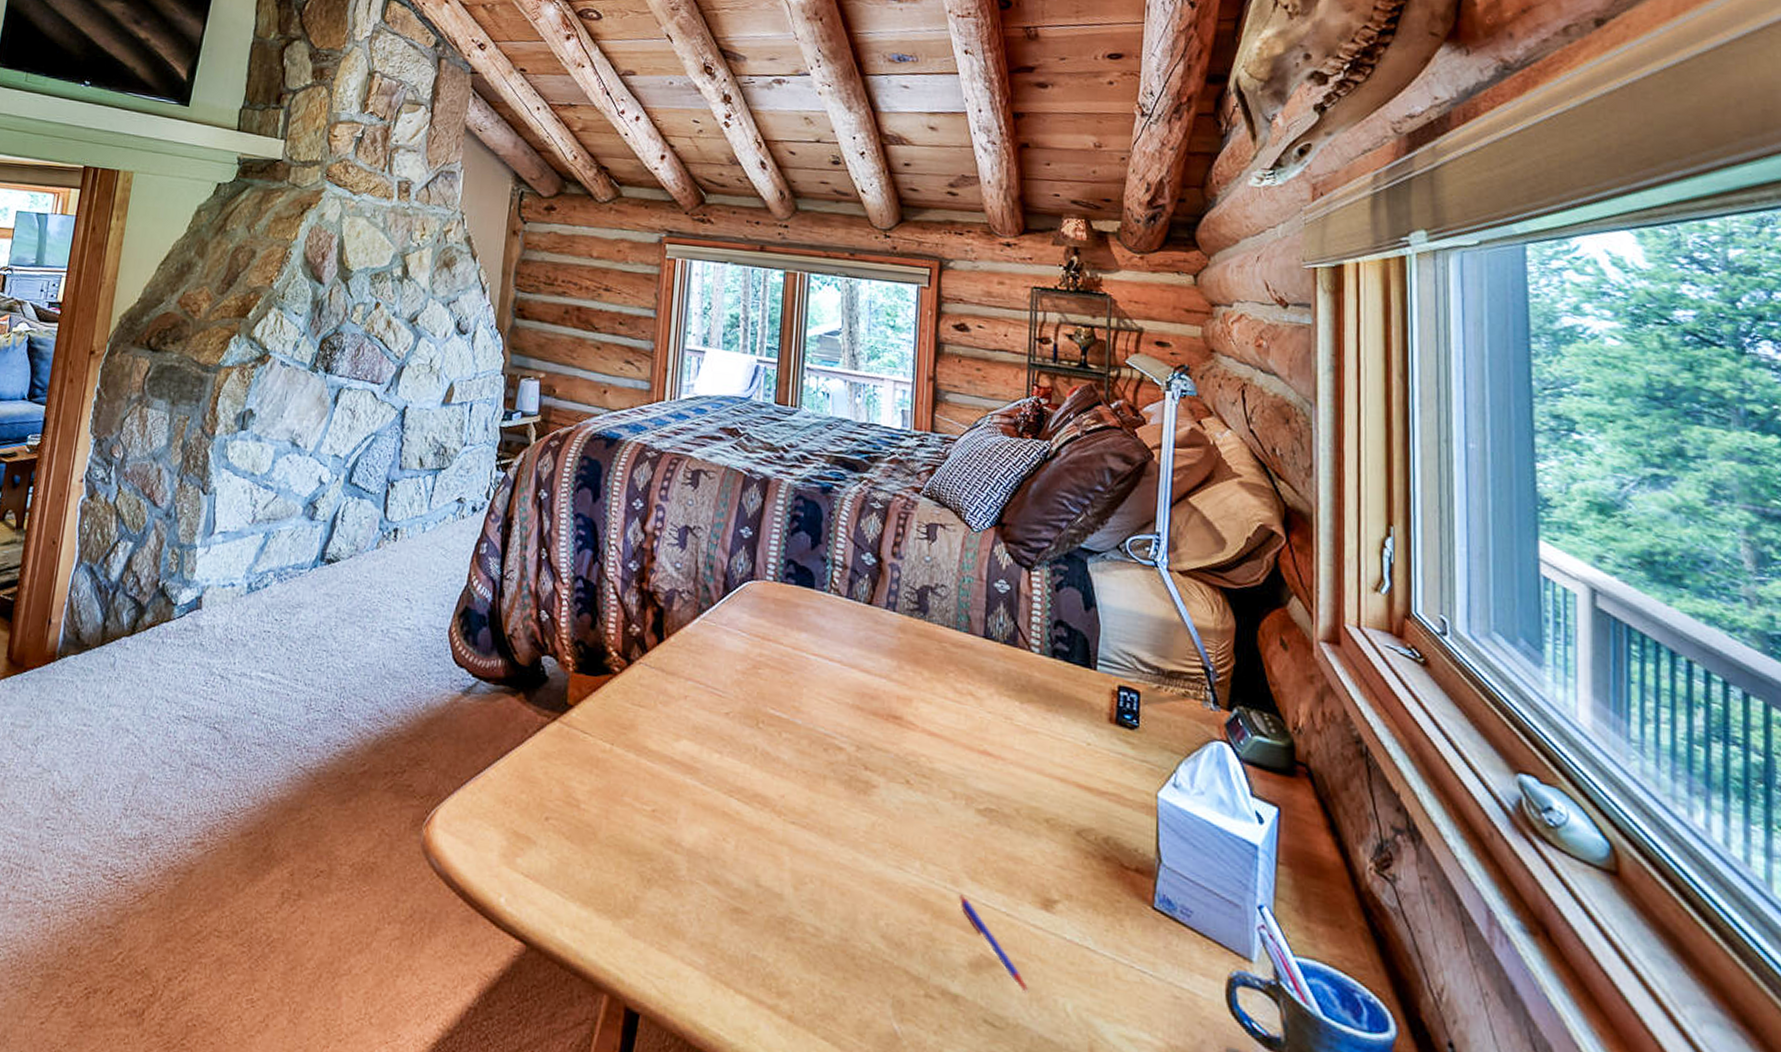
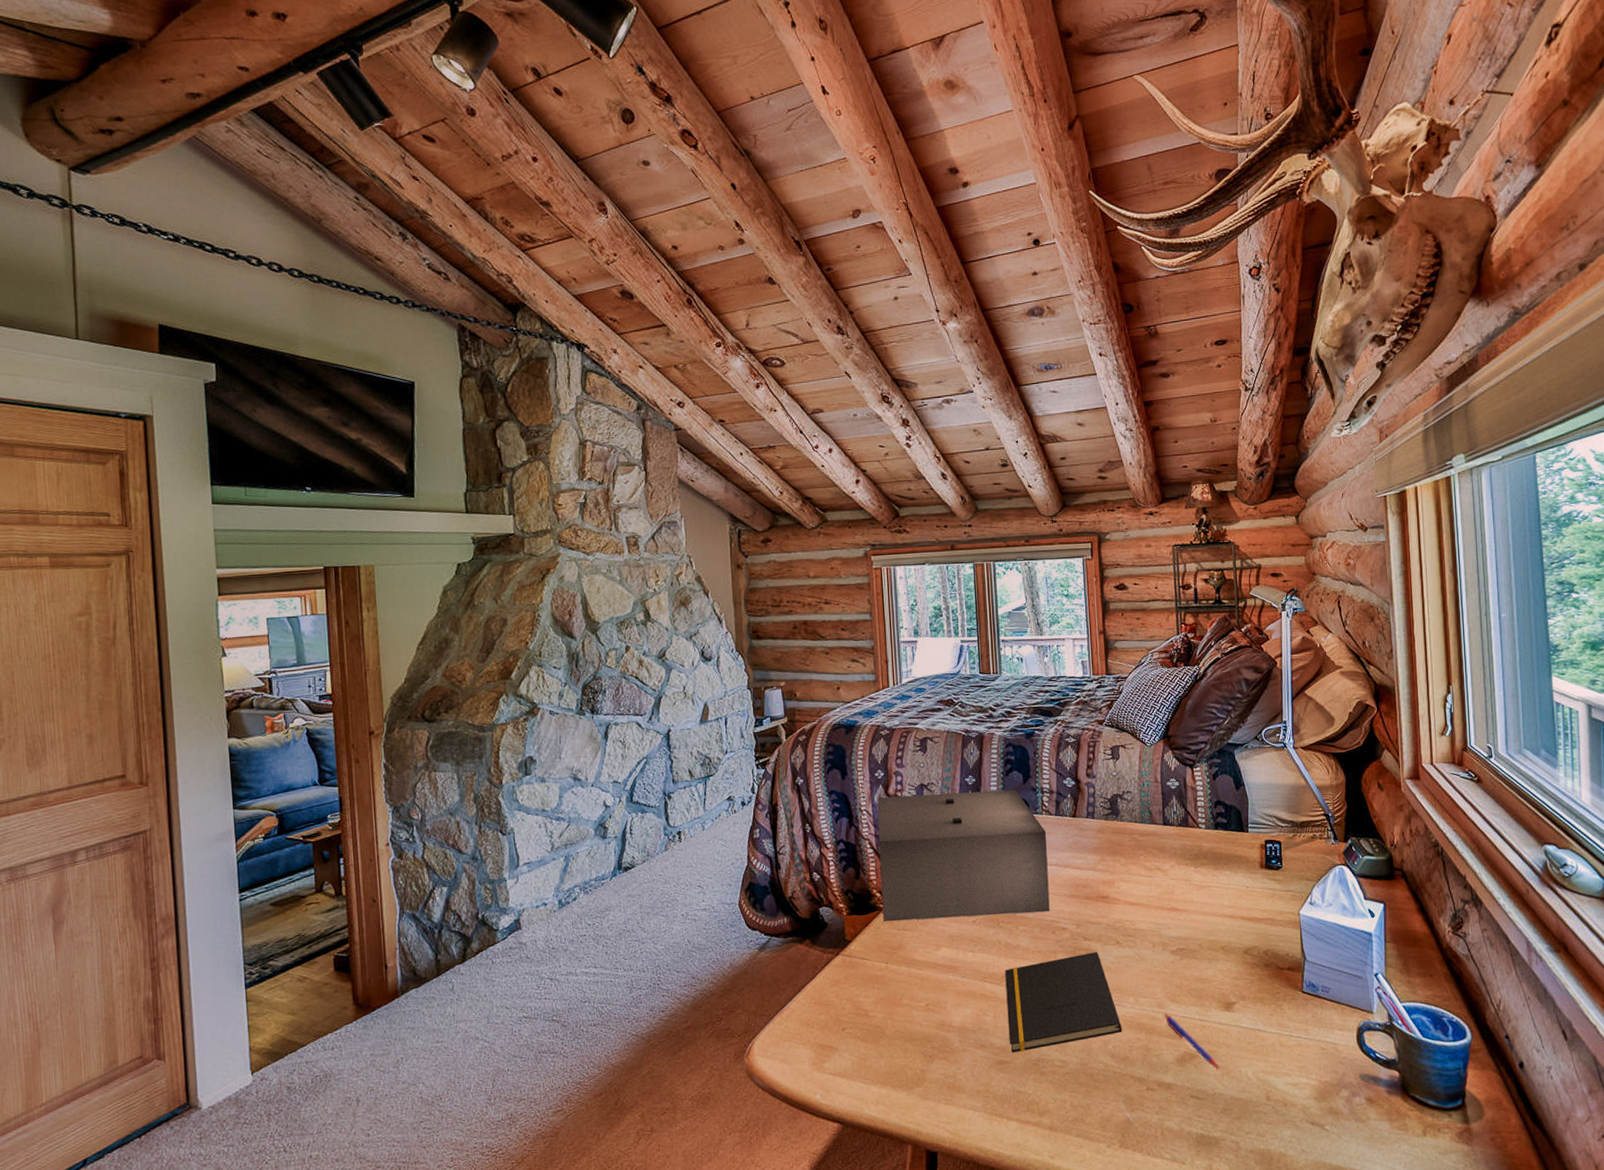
speaker: none [616,533,832,722] -> present [877,790,1050,922]
notepad: none [750,785,901,908] -> present [1005,952,1122,1053]

